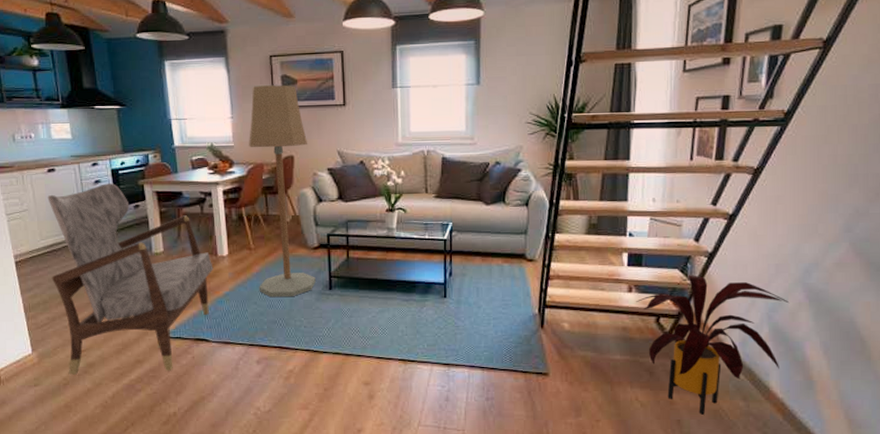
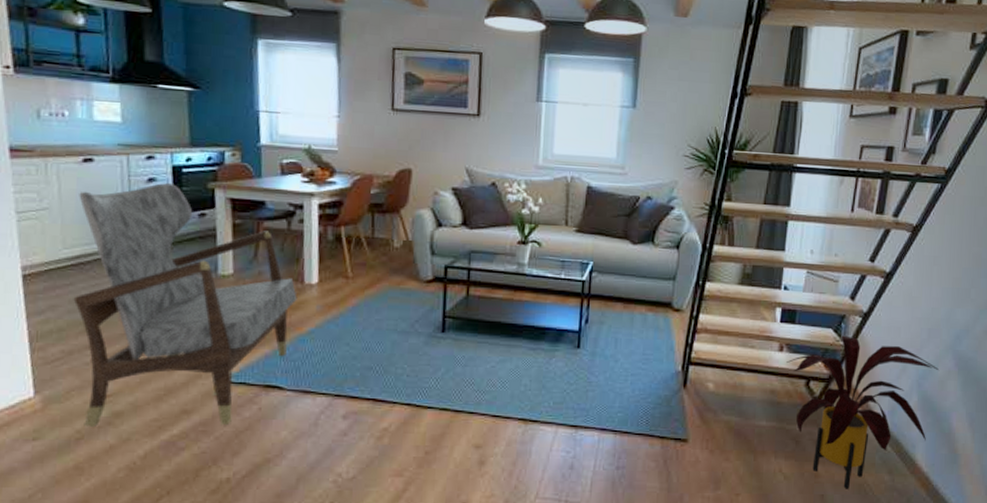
floor lamp: present [249,85,316,298] -> none [353,81,431,339]

